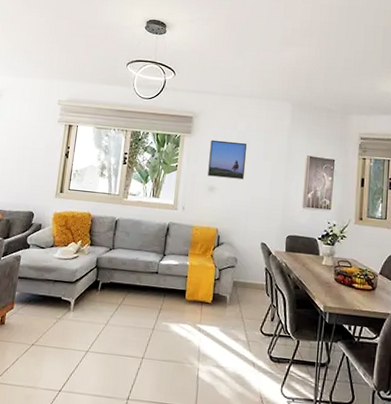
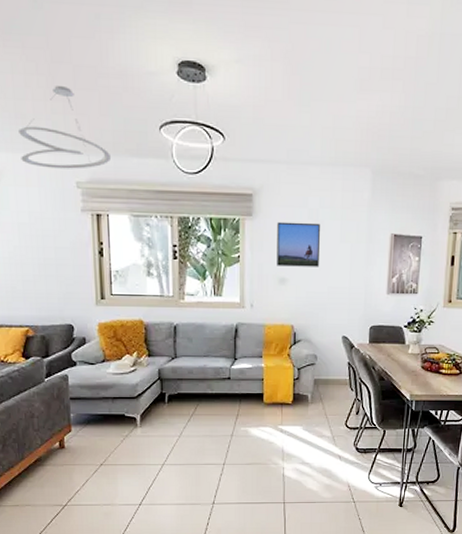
ceiling light fixture: none [21,33,87,91] -> present [19,86,110,169]

